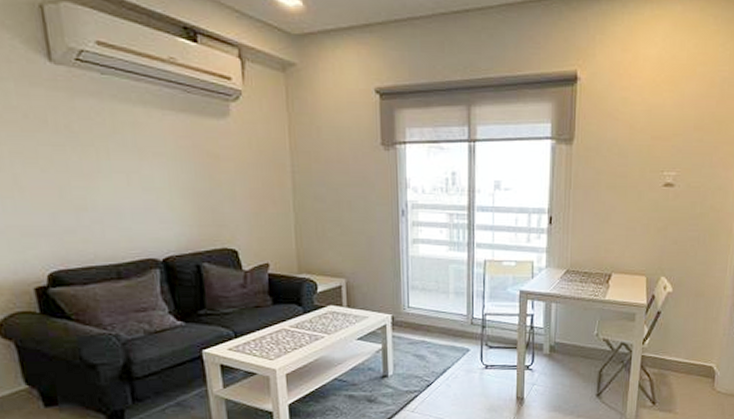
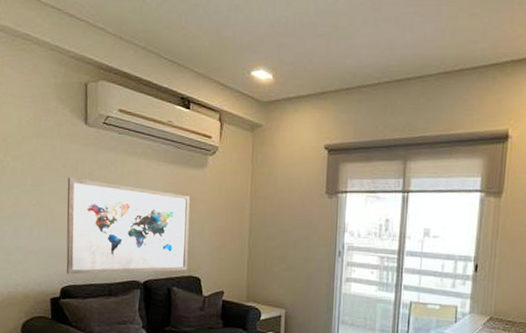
wall art: none [33,131,219,257] -> present [66,177,190,275]

